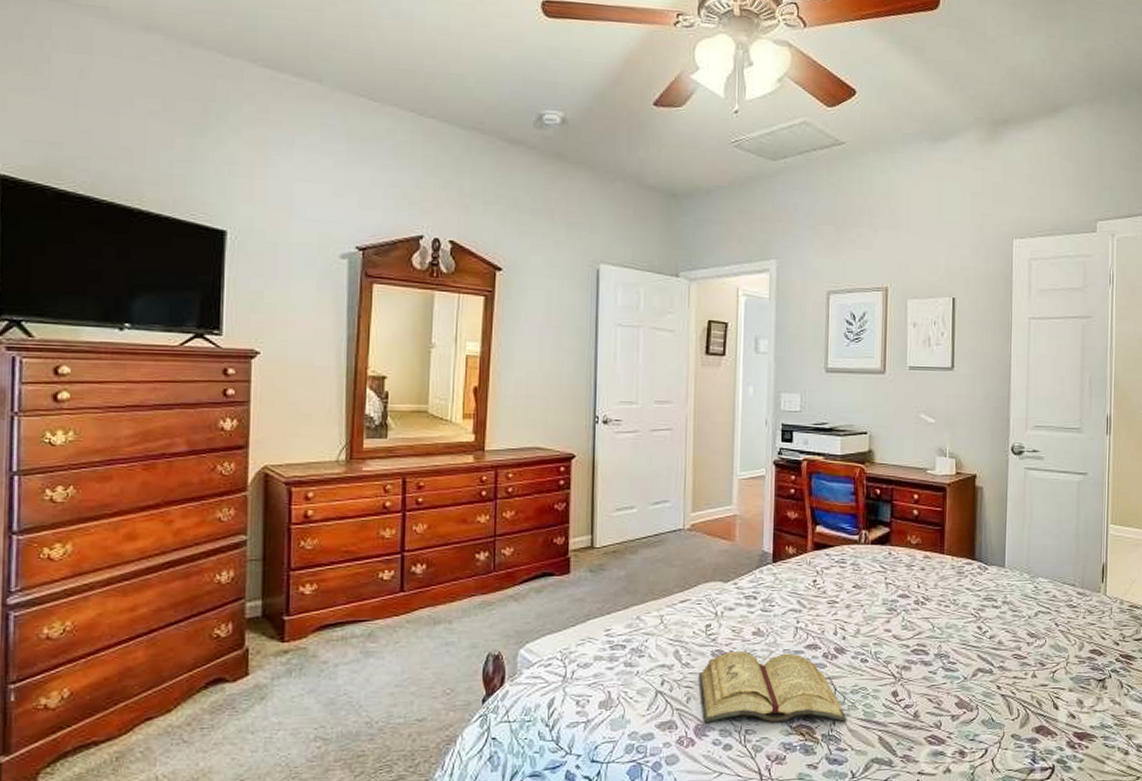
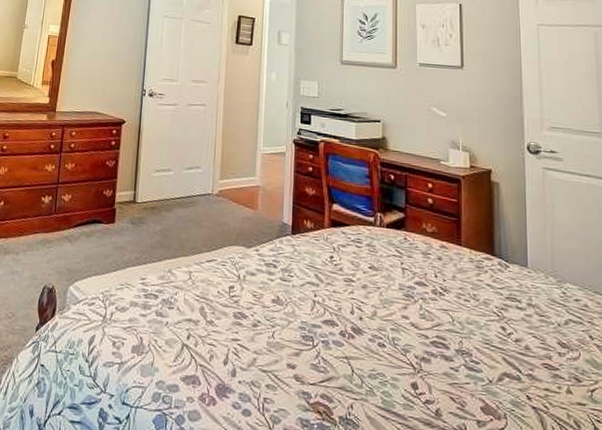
diary: present [698,651,847,724] -> none [221,315,365,407]

